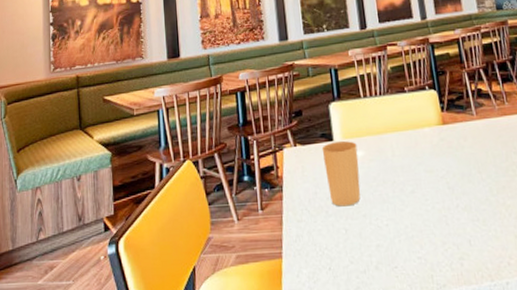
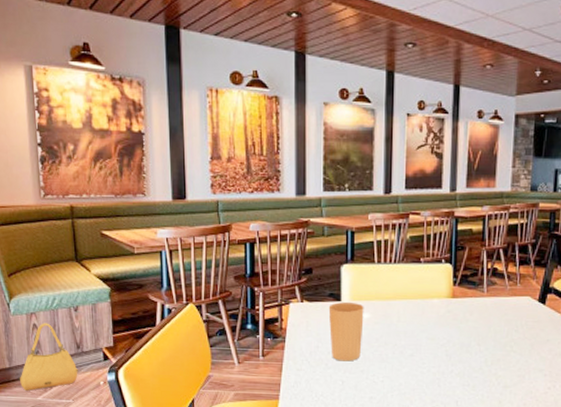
handbag: none [21,196,80,274] -> present [19,323,79,391]

